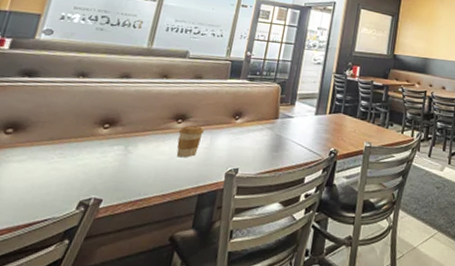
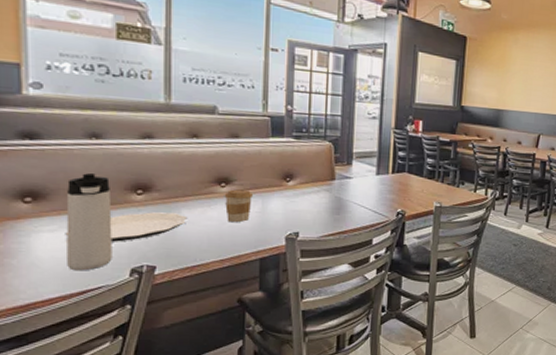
thermos bottle: none [23,108,84,202] -> present [66,173,112,271]
plate: none [30,145,143,174] -> present [65,212,188,242]

